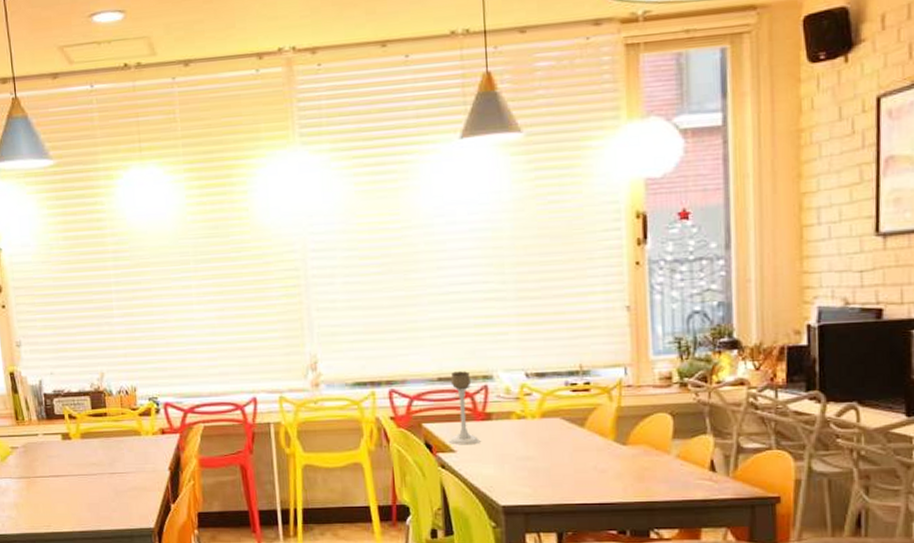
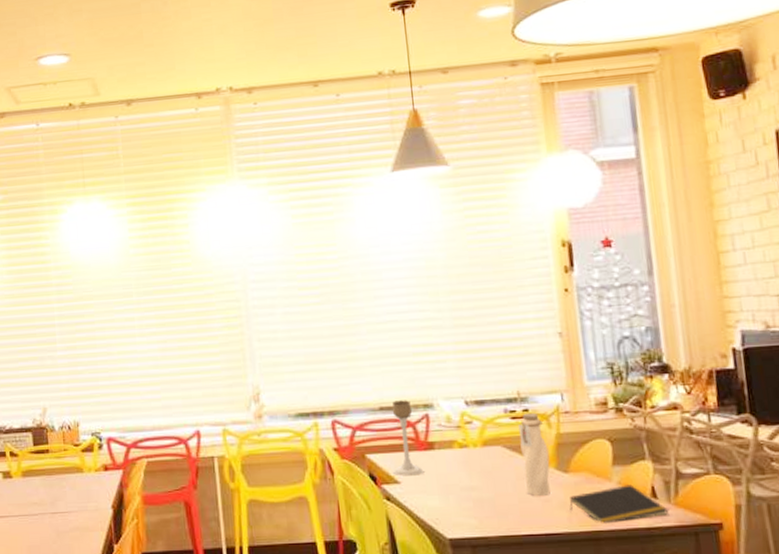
water bottle: none [579,385,609,467] -> present [518,412,551,496]
notepad: none [625,458,727,494] -> present [569,484,669,523]

